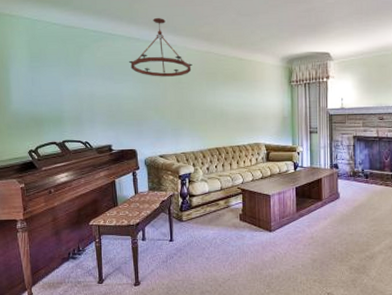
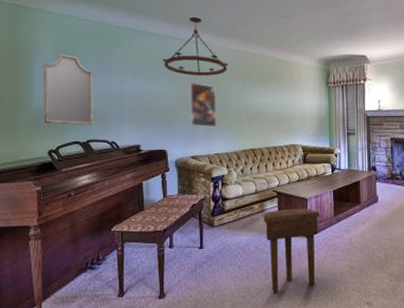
home mirror: none [18,58,68,127] -> present [43,54,94,126]
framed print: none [154,83,182,127] -> present [188,82,216,127]
side table: none [229,205,282,282] -> present [264,209,319,292]

